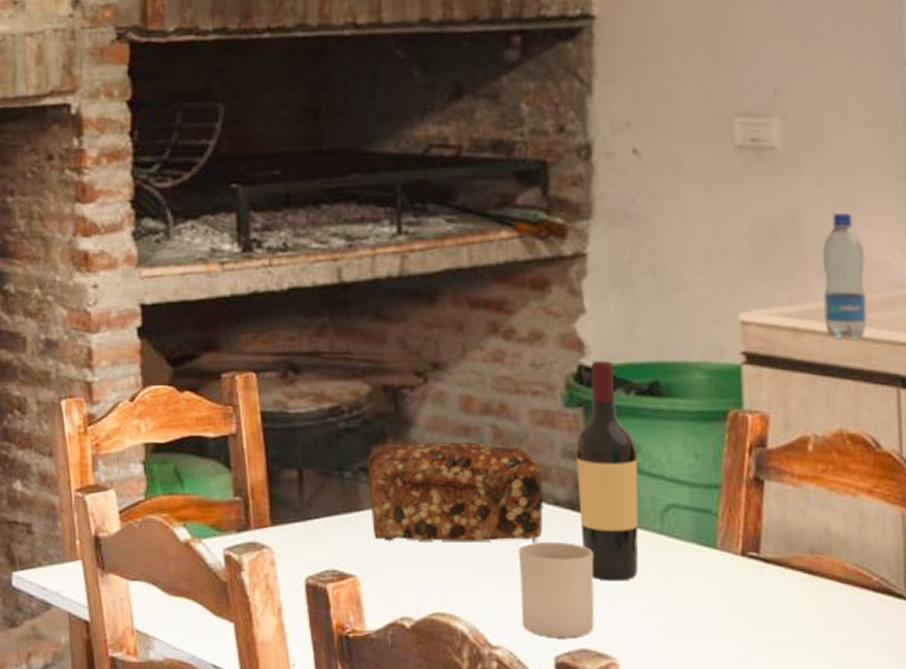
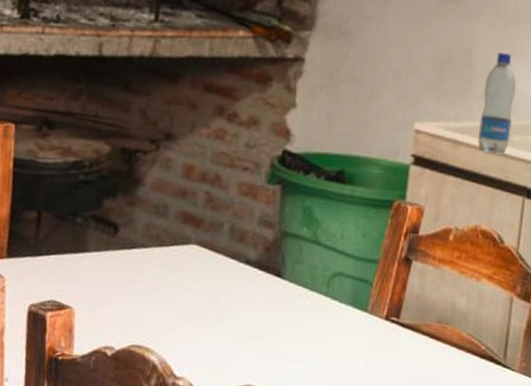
bread loaf: present [367,441,544,541] -> none [93,198,240,291]
cup: present [518,541,595,638] -> none [203,293,270,375]
wine bottle: present [576,361,639,581] -> none [262,148,319,332]

